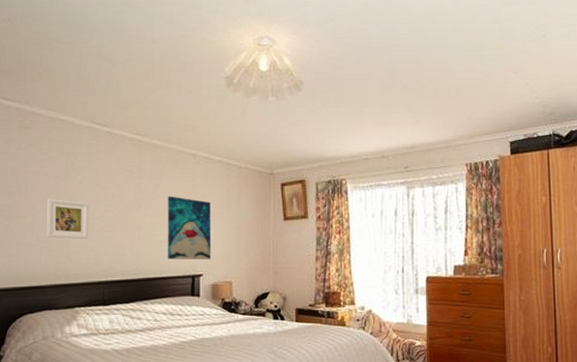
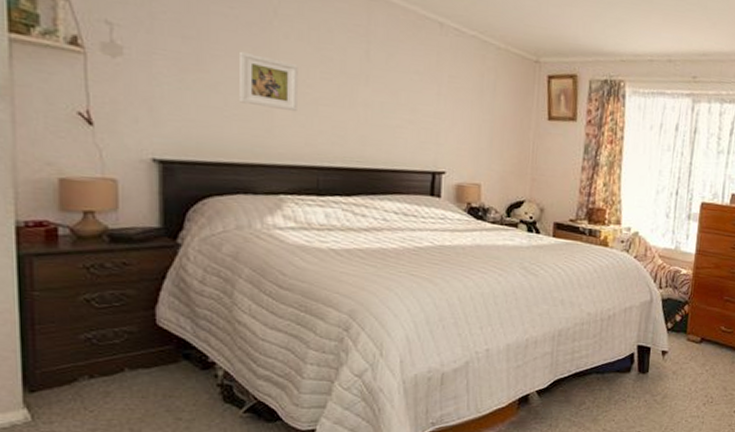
wall art: present [167,196,212,260] -> none [401,71,460,156]

